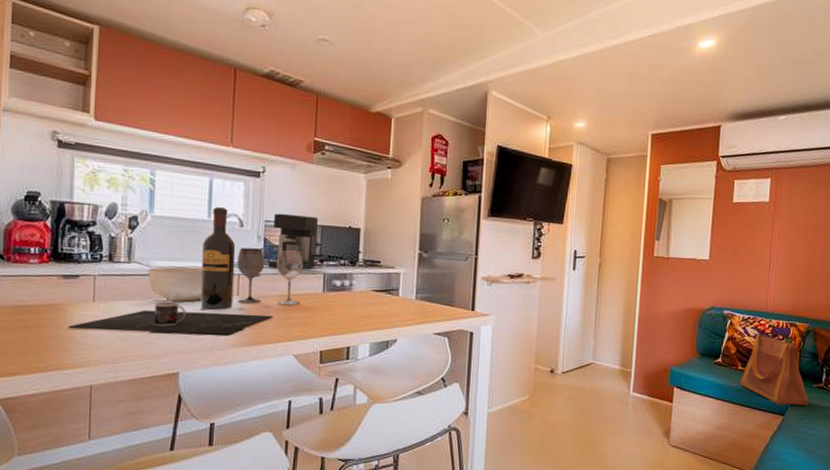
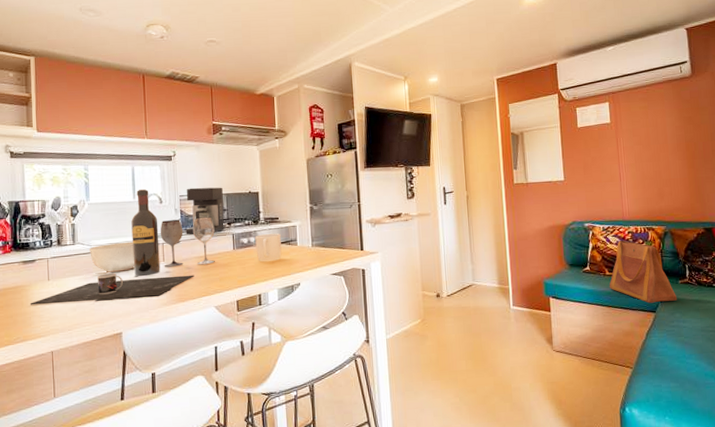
mug: none [349,278,381,312] -> present [255,233,282,263]

